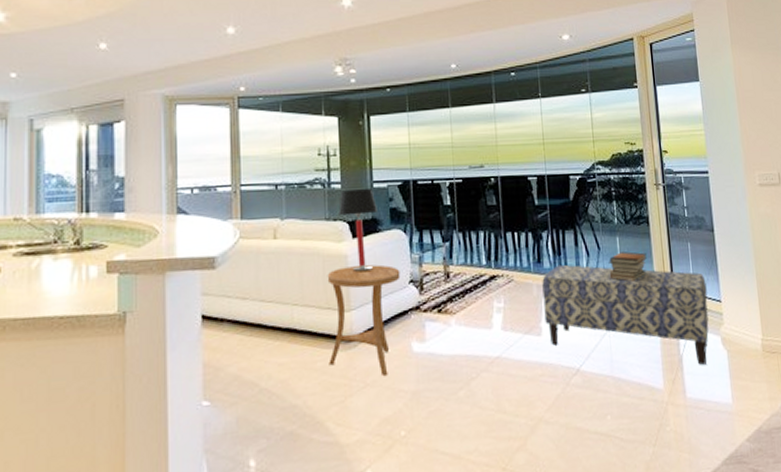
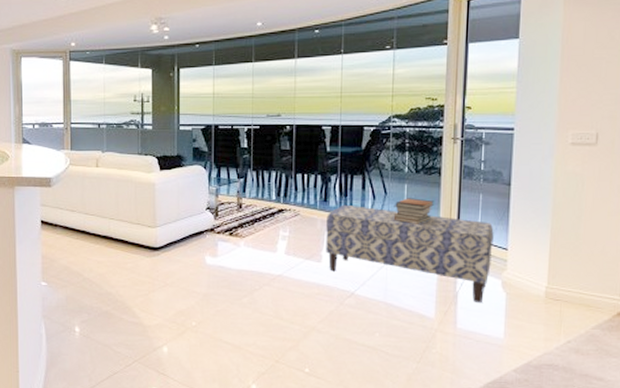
side table: present [327,264,401,377] -> none [137,193,199,280]
table lamp: present [338,189,377,271] -> none [149,131,182,197]

